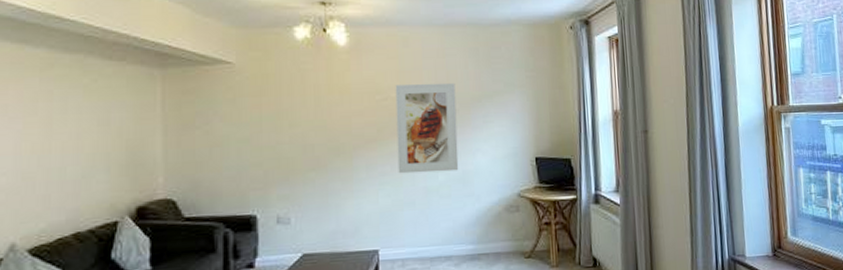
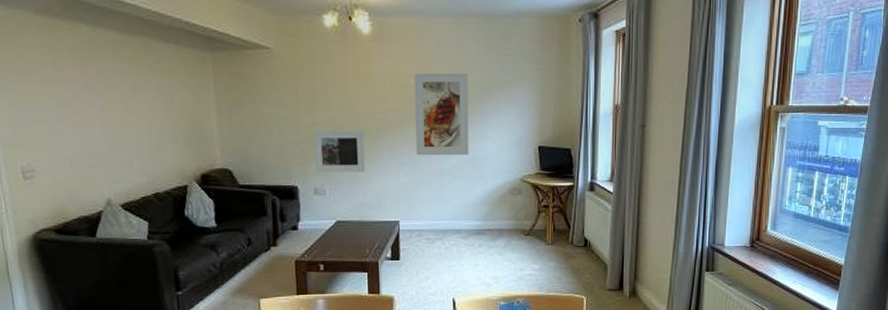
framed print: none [279,149,340,199] -> present [314,131,366,173]

